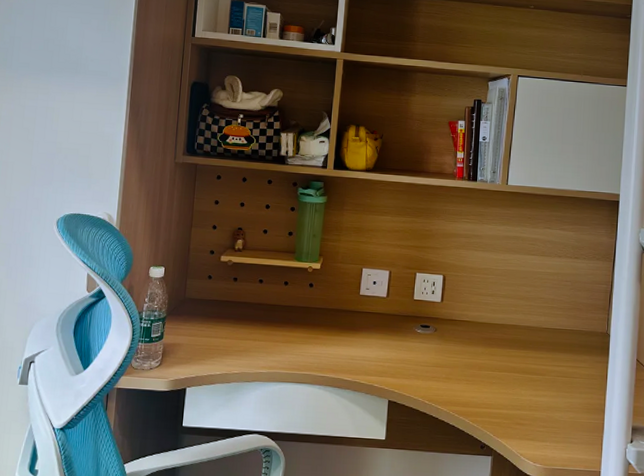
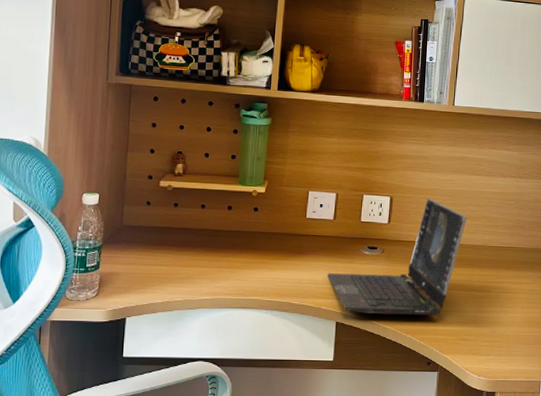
laptop computer: none [380,277,522,398] -> present [327,198,468,315]

